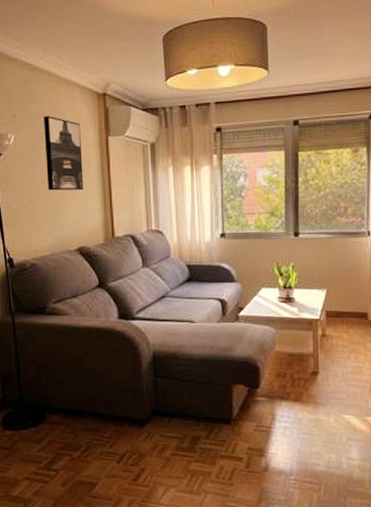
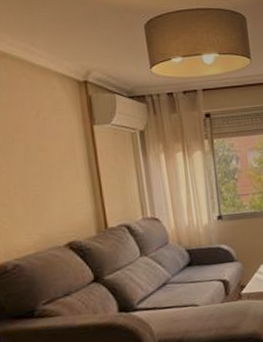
wall art: present [44,116,84,191] -> none [17,105,70,185]

